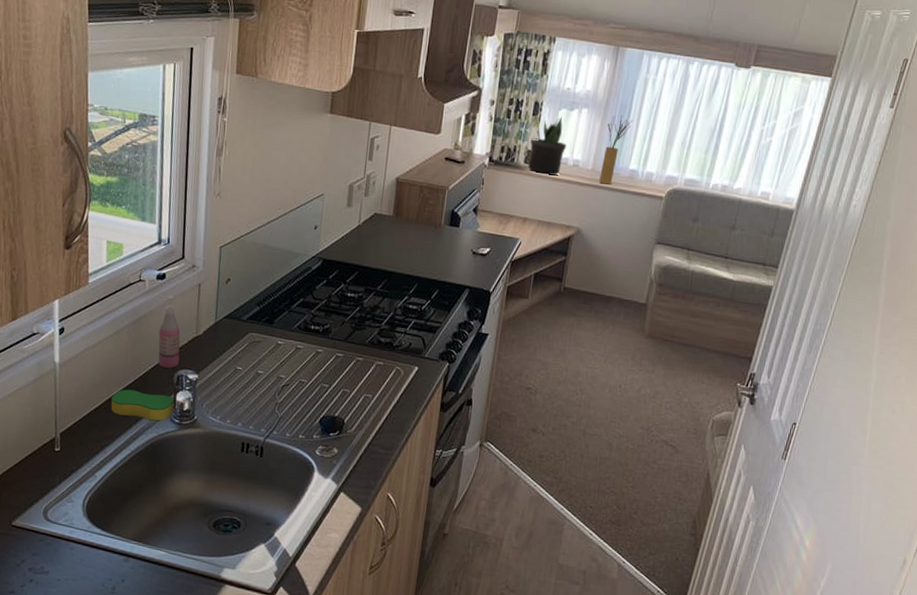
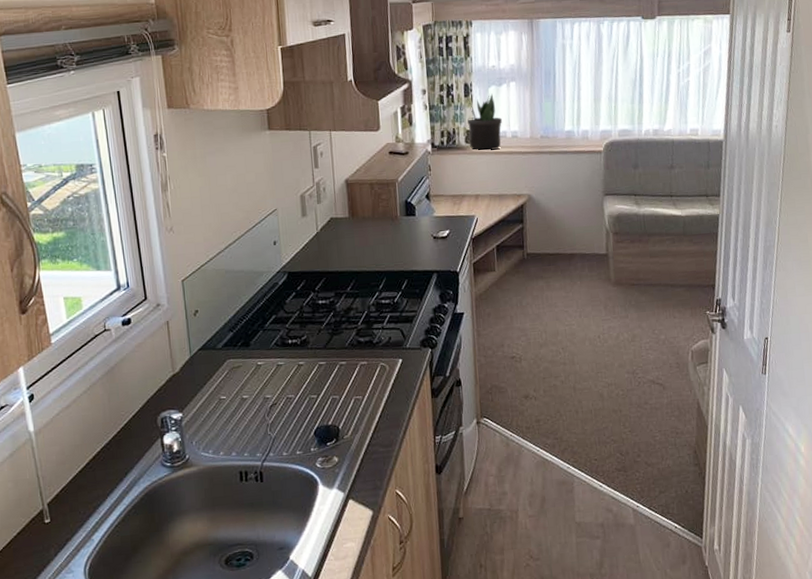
sponge: present [111,389,174,421] -> none [96,440,163,471]
soap dispenser: present [158,295,181,369] -> none [128,339,160,414]
vase: present [599,115,633,186] -> none [537,82,560,150]

